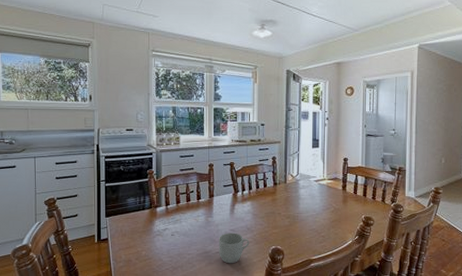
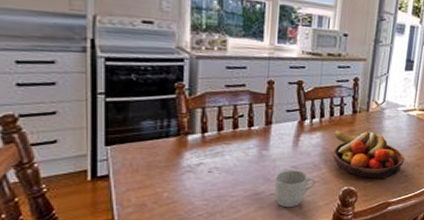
fruit bowl: none [260,198,321,240] -> present [333,130,405,180]

